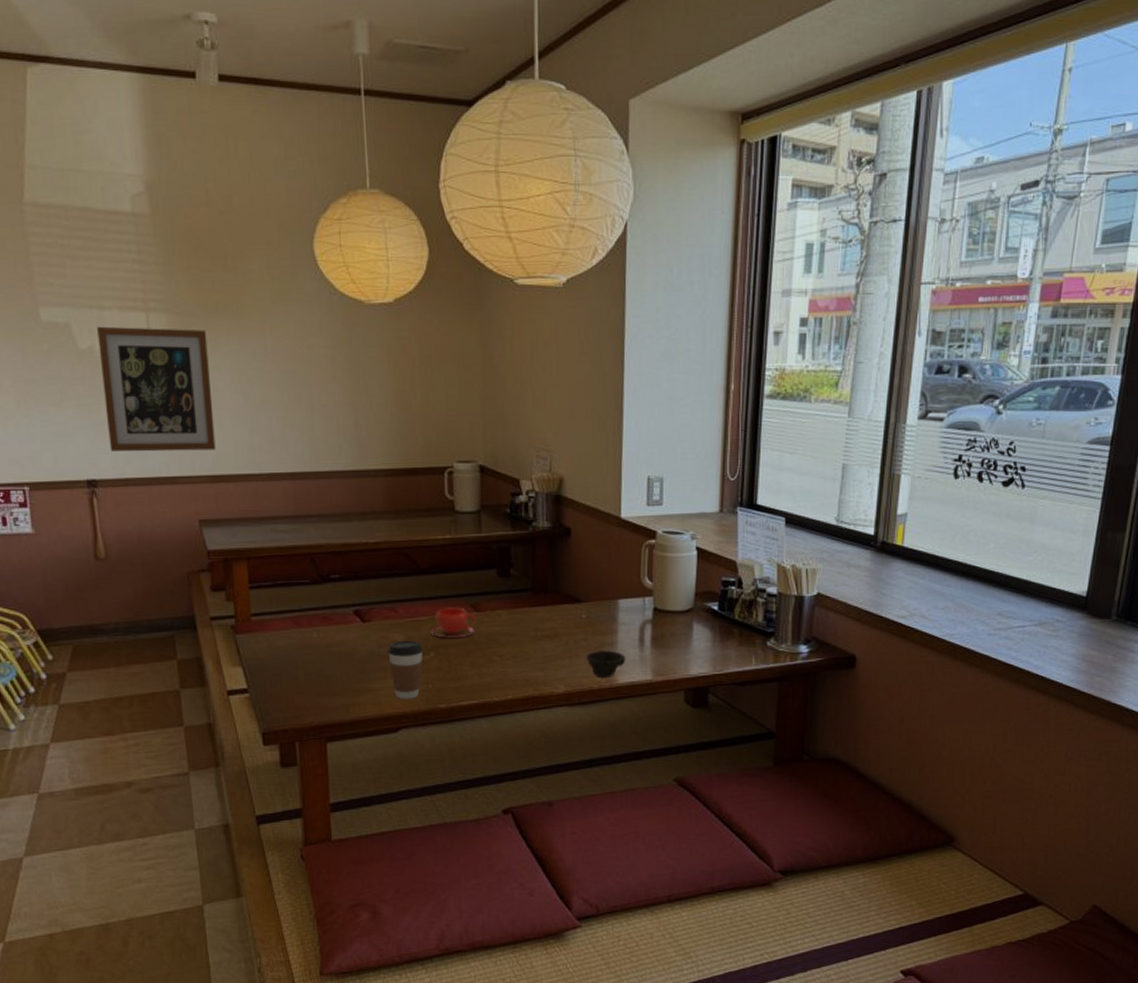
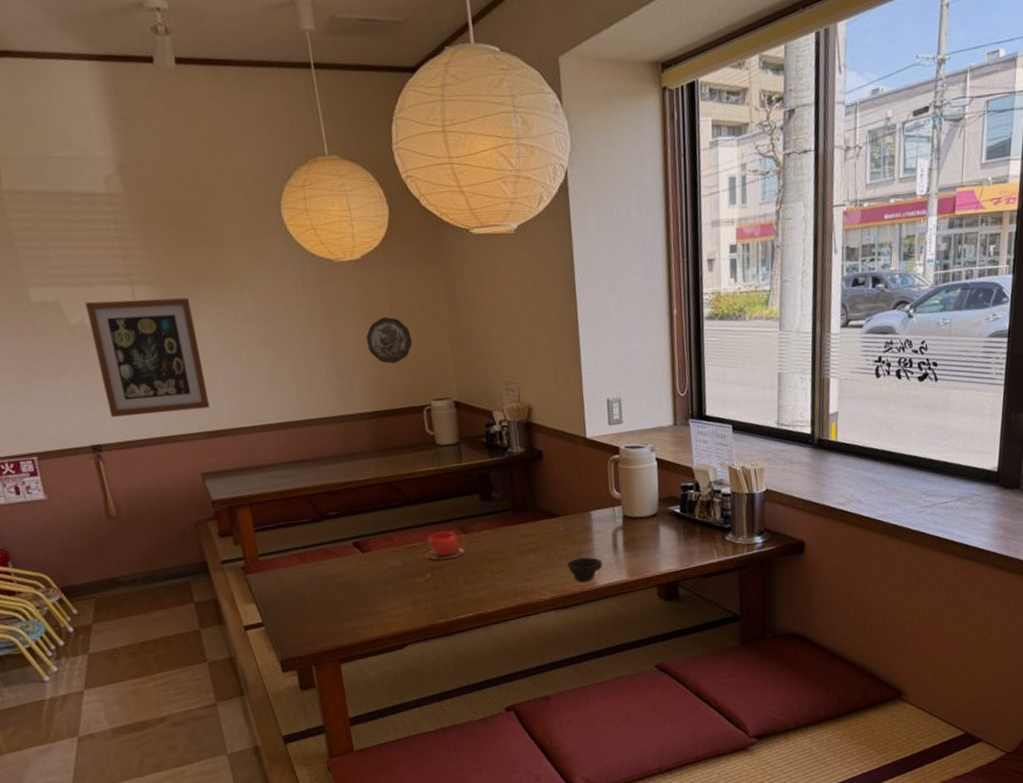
coffee cup: present [388,640,423,699] -> none [388,564,421,619]
decorative plate: none [390,367,440,418] -> present [366,316,412,364]

